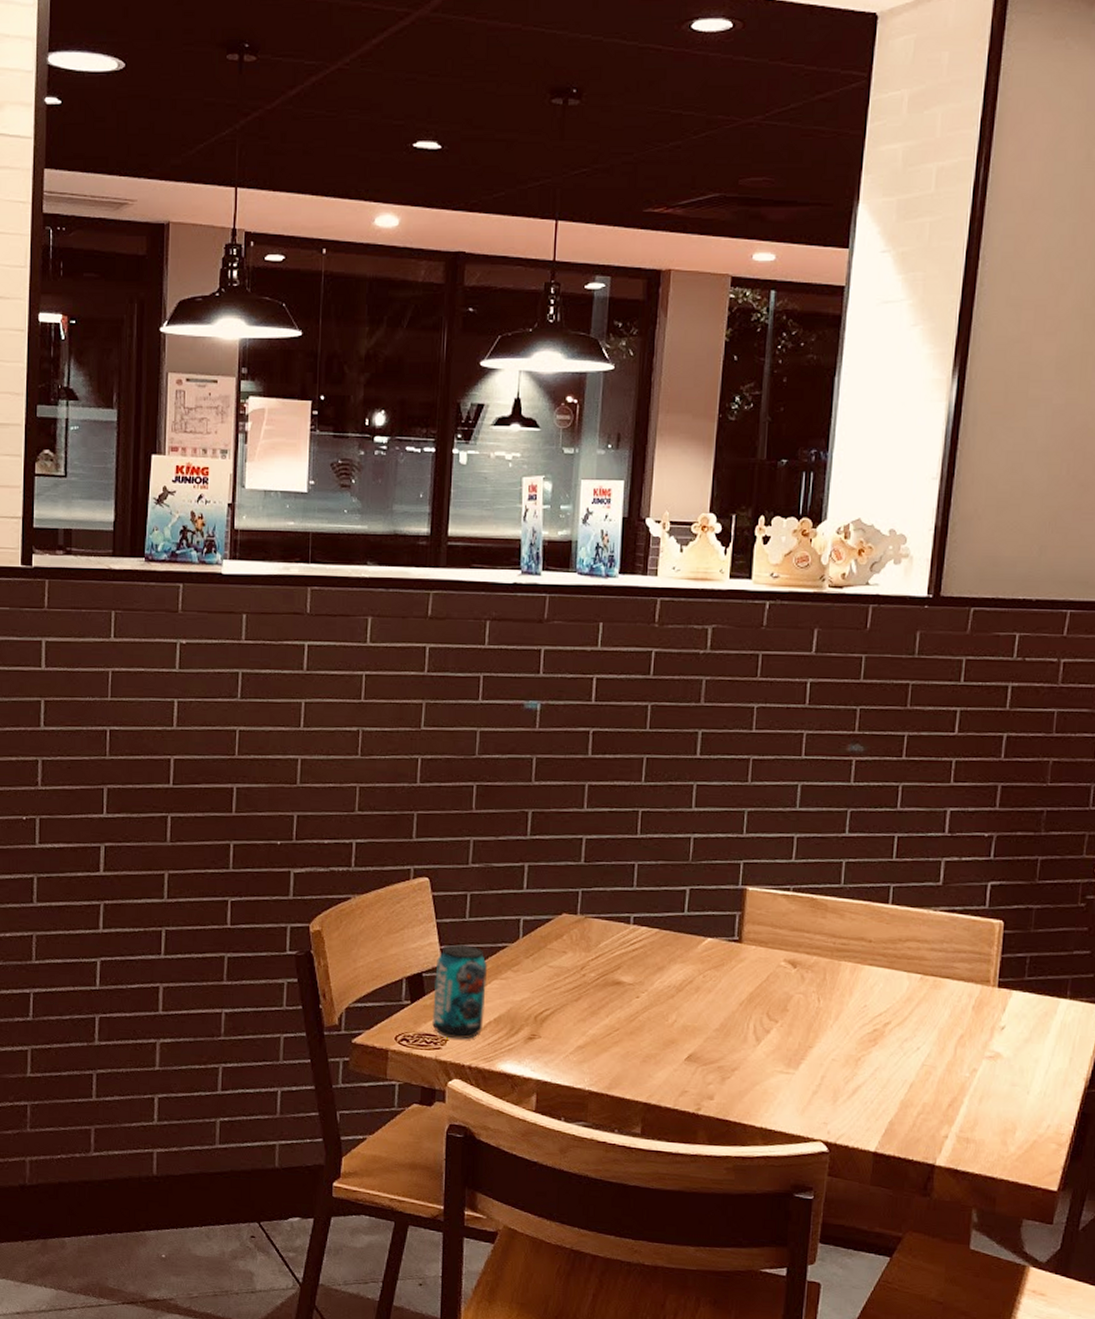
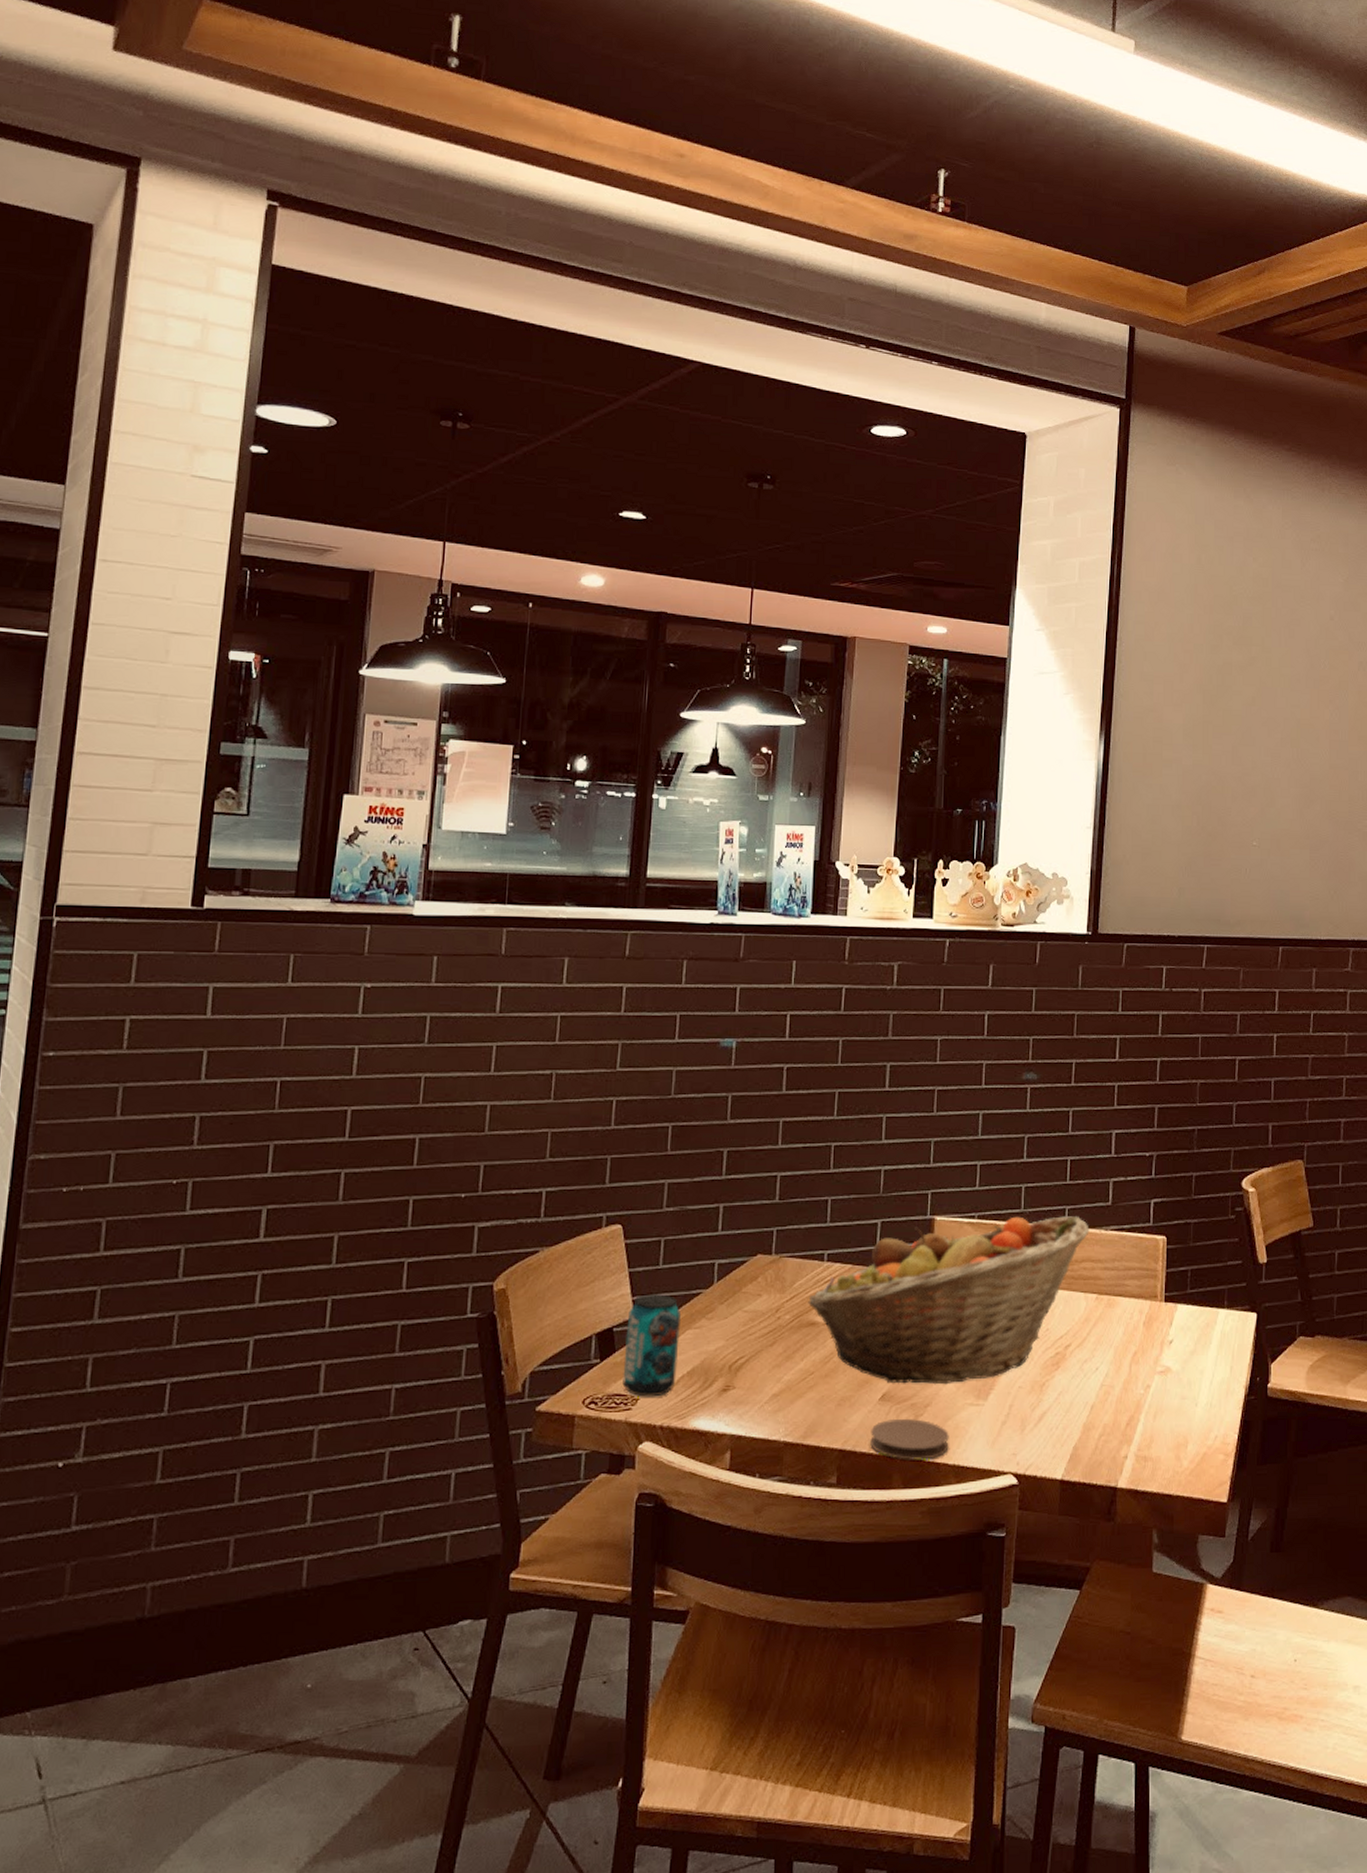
fruit basket: none [613,891,916,1051] -> present [808,1216,1090,1385]
coaster: none [675,1078,757,1120] -> present [870,1418,949,1460]

